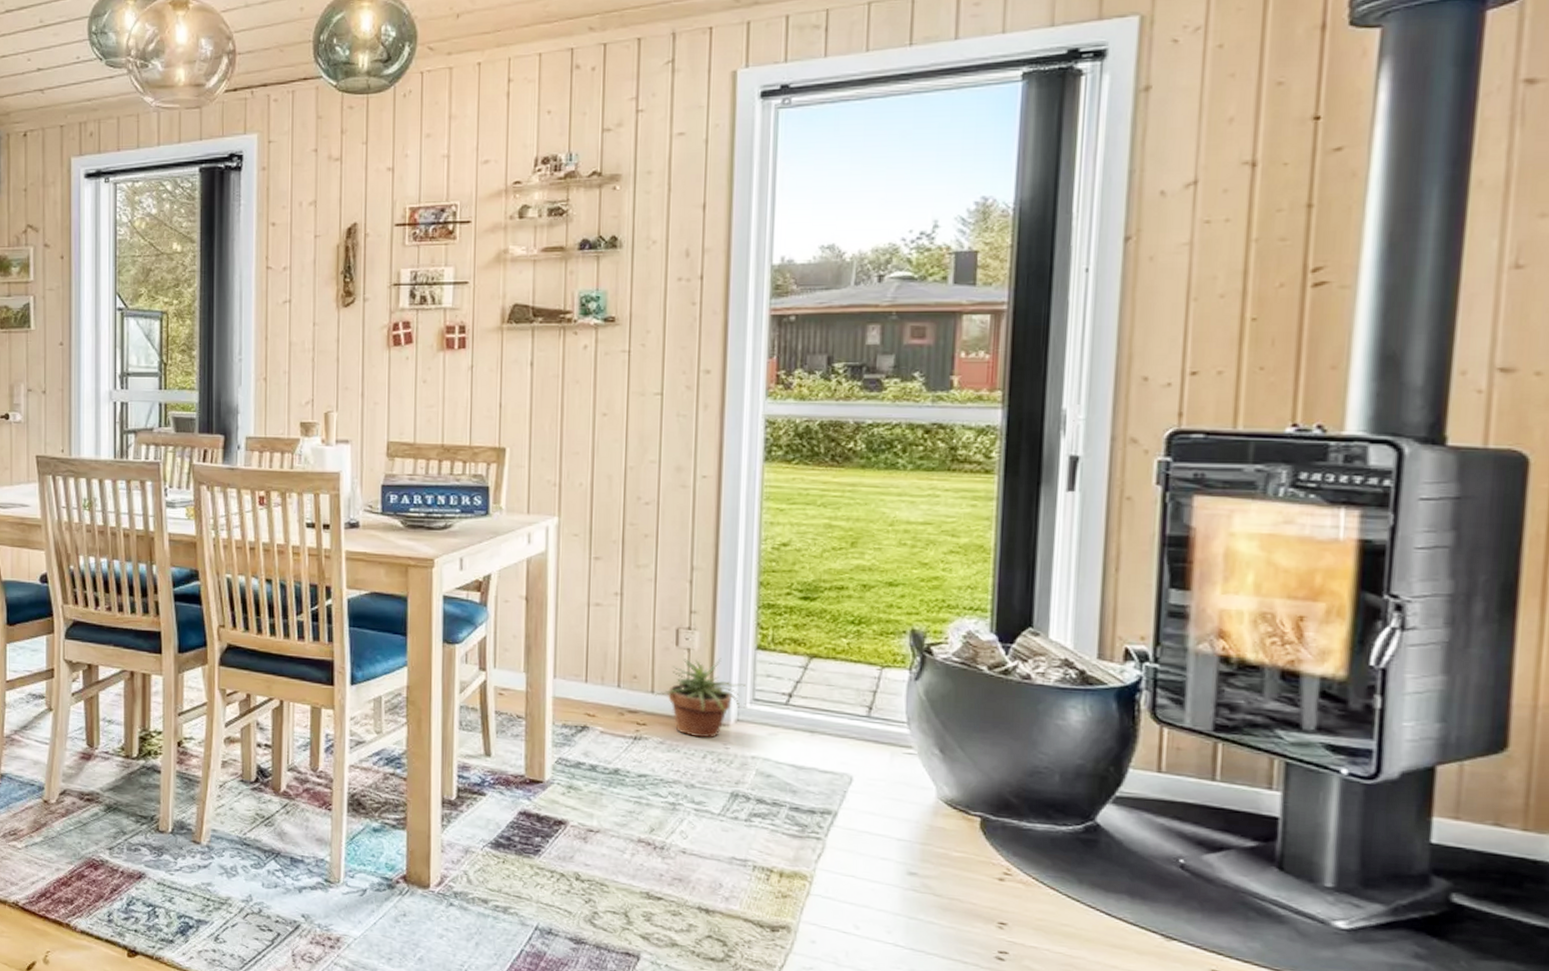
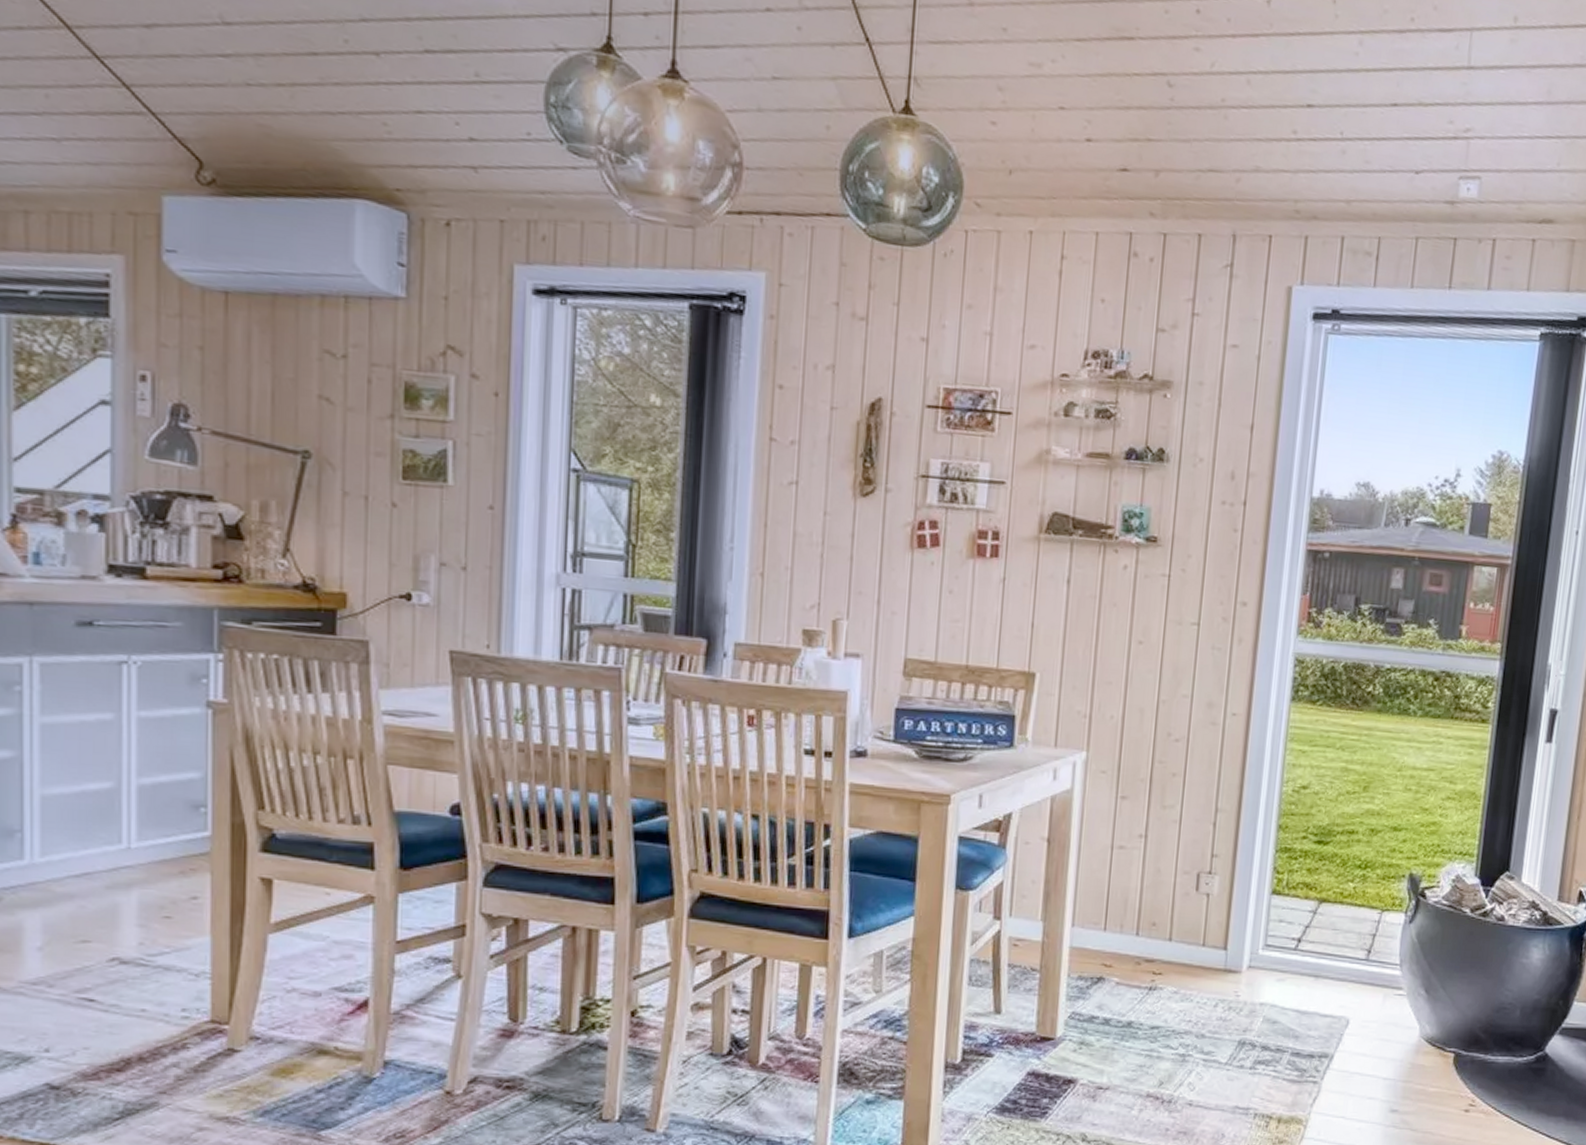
potted plant: present [655,658,746,738] -> none [1173,903,1260,986]

